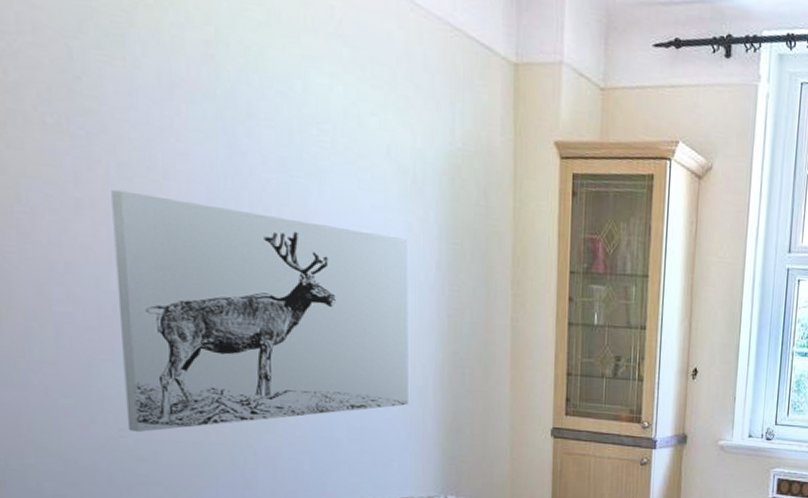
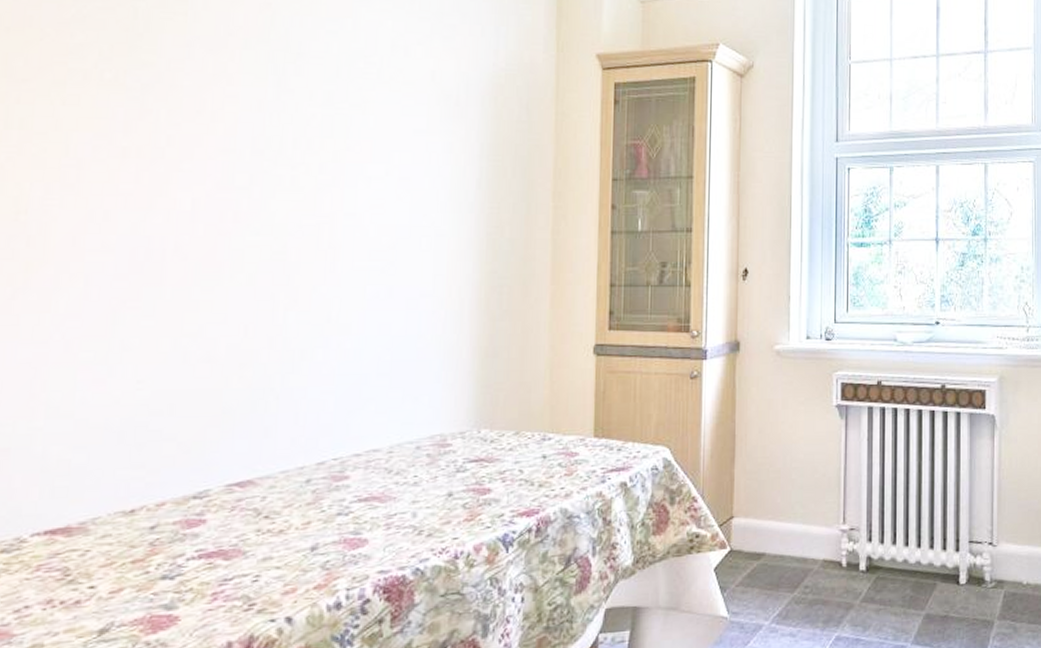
wall art: present [111,189,408,433] -> none [146,136,449,384]

